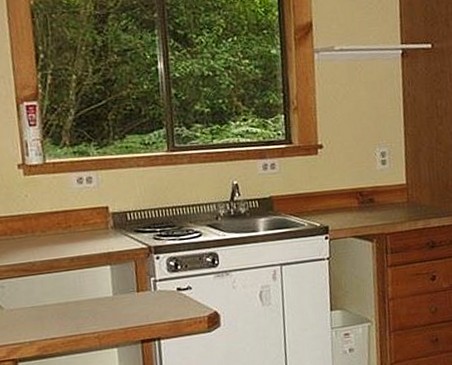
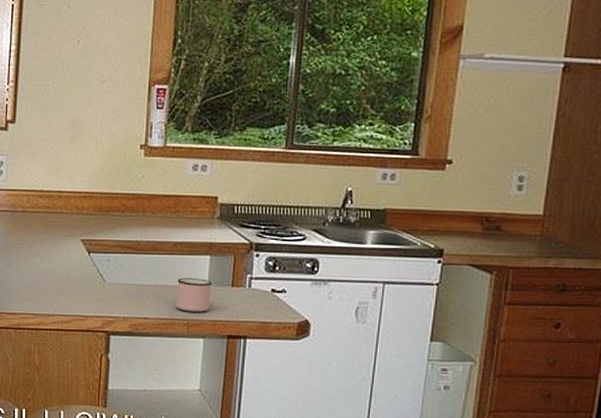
mug: none [80,289,119,325] -> present [175,278,212,312]

